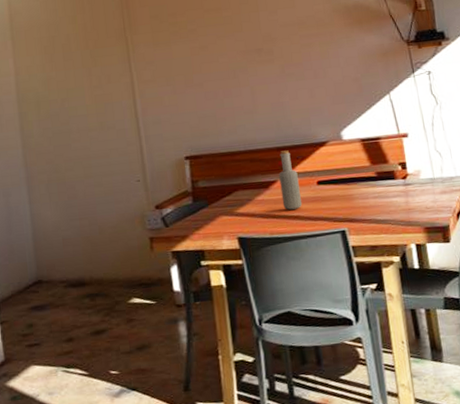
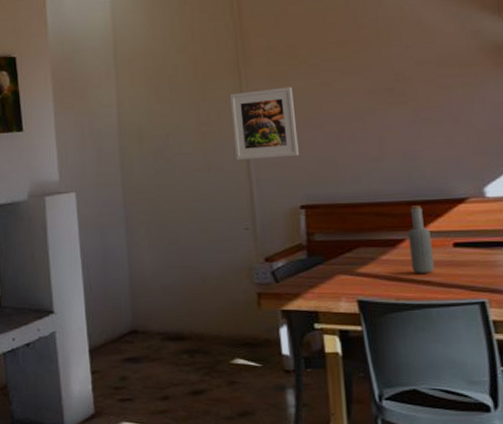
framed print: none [119,50,182,119] -> present [230,86,299,160]

